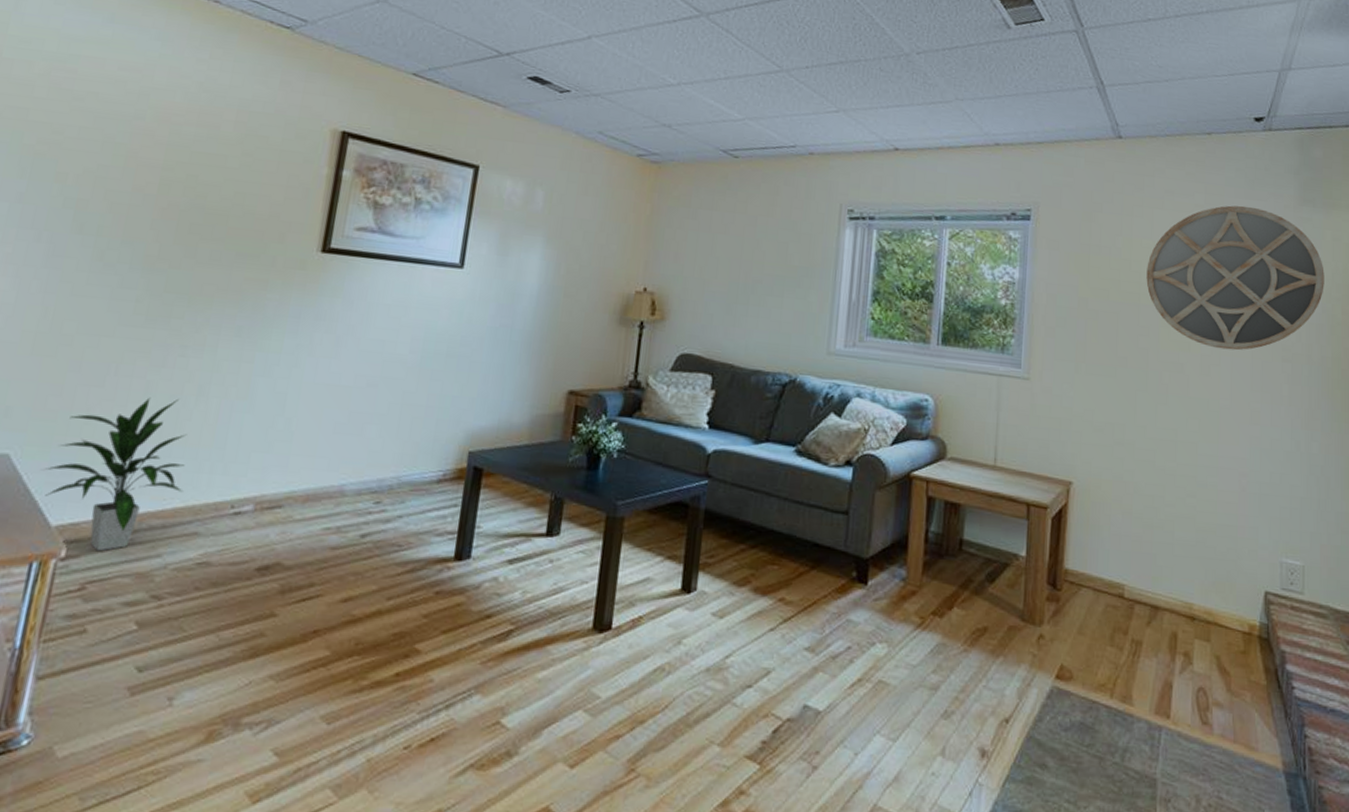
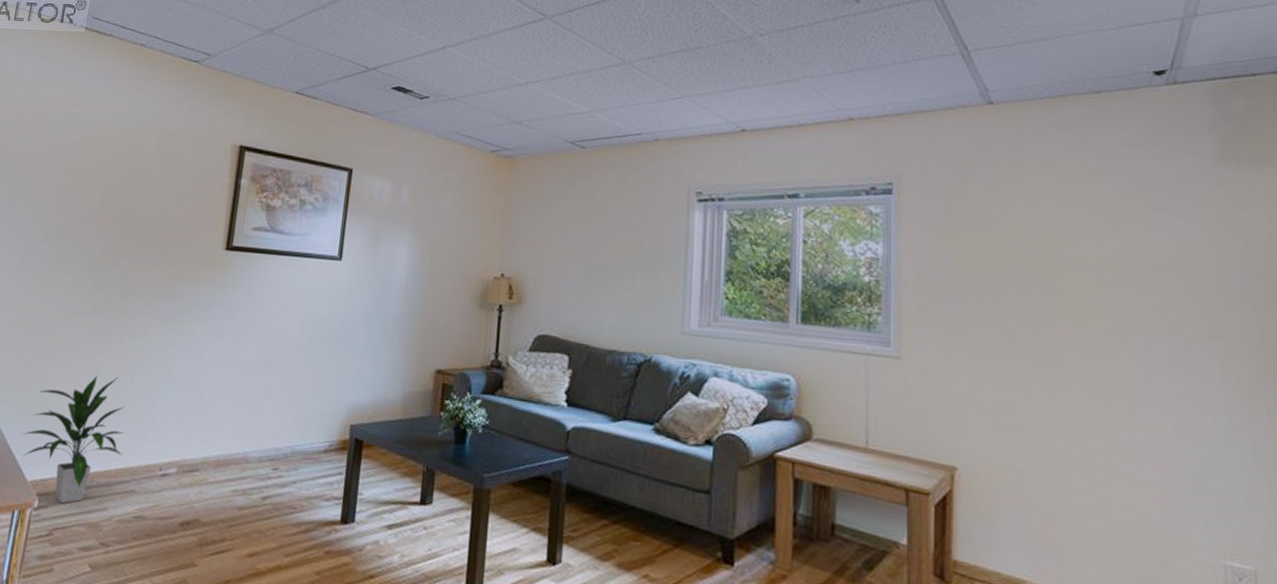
home mirror: present [1146,205,1325,351] -> none [1031,167,1259,326]

